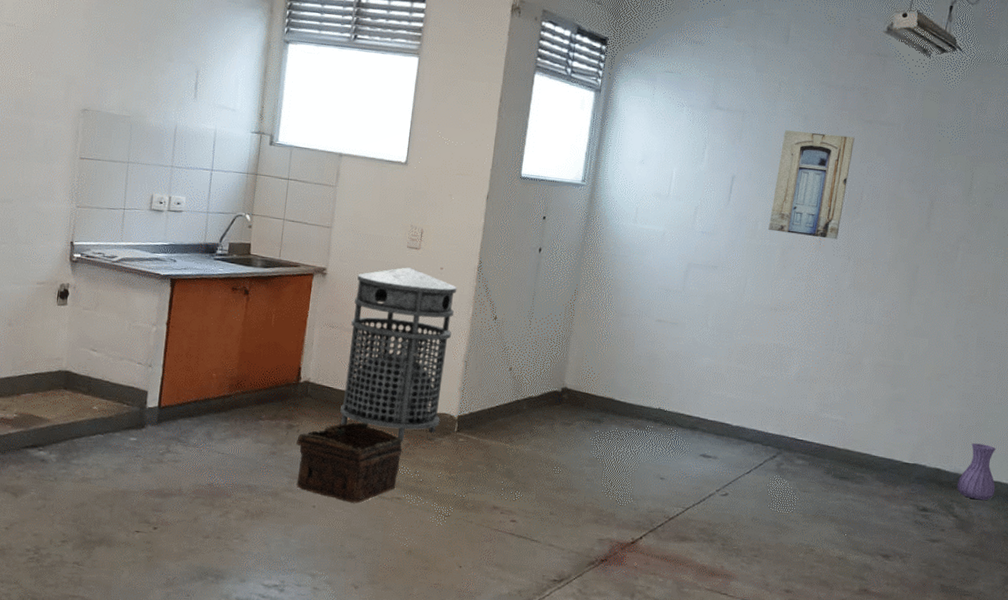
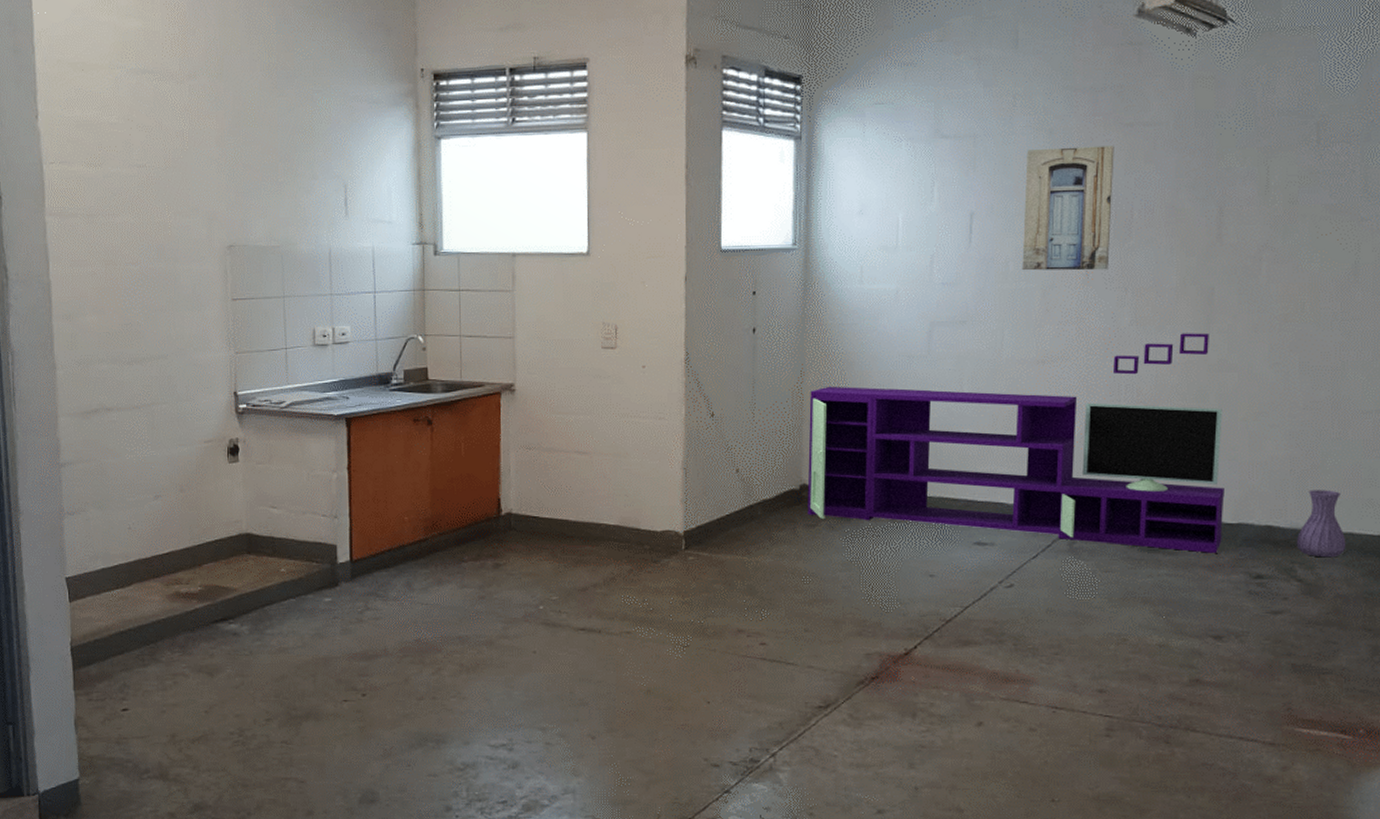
basket: present [286,422,402,504] -> none [493,552,626,643]
trash can: present [340,267,457,442] -> none [550,370,665,568]
media console: none [565,300,913,486] -> present [807,333,1225,553]

